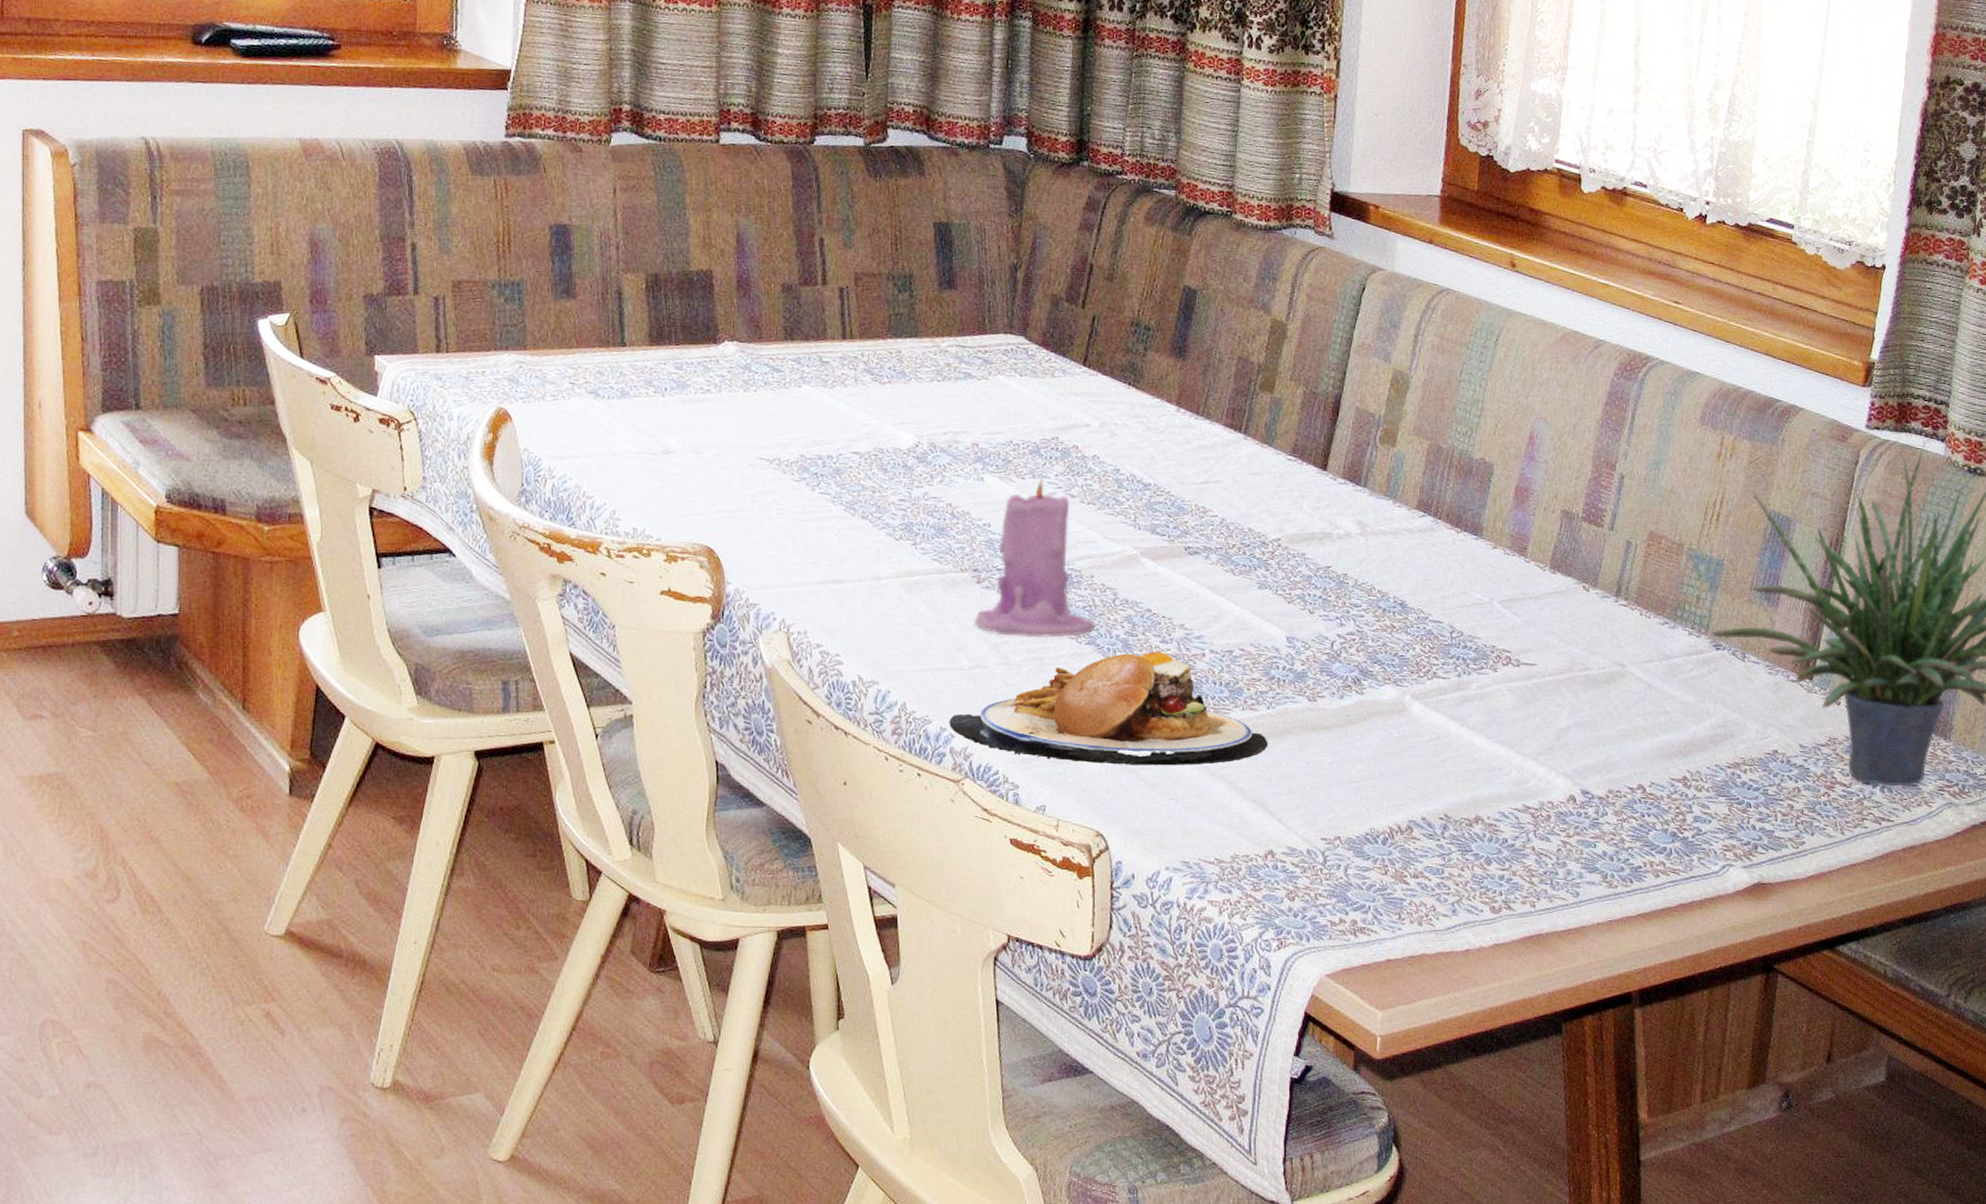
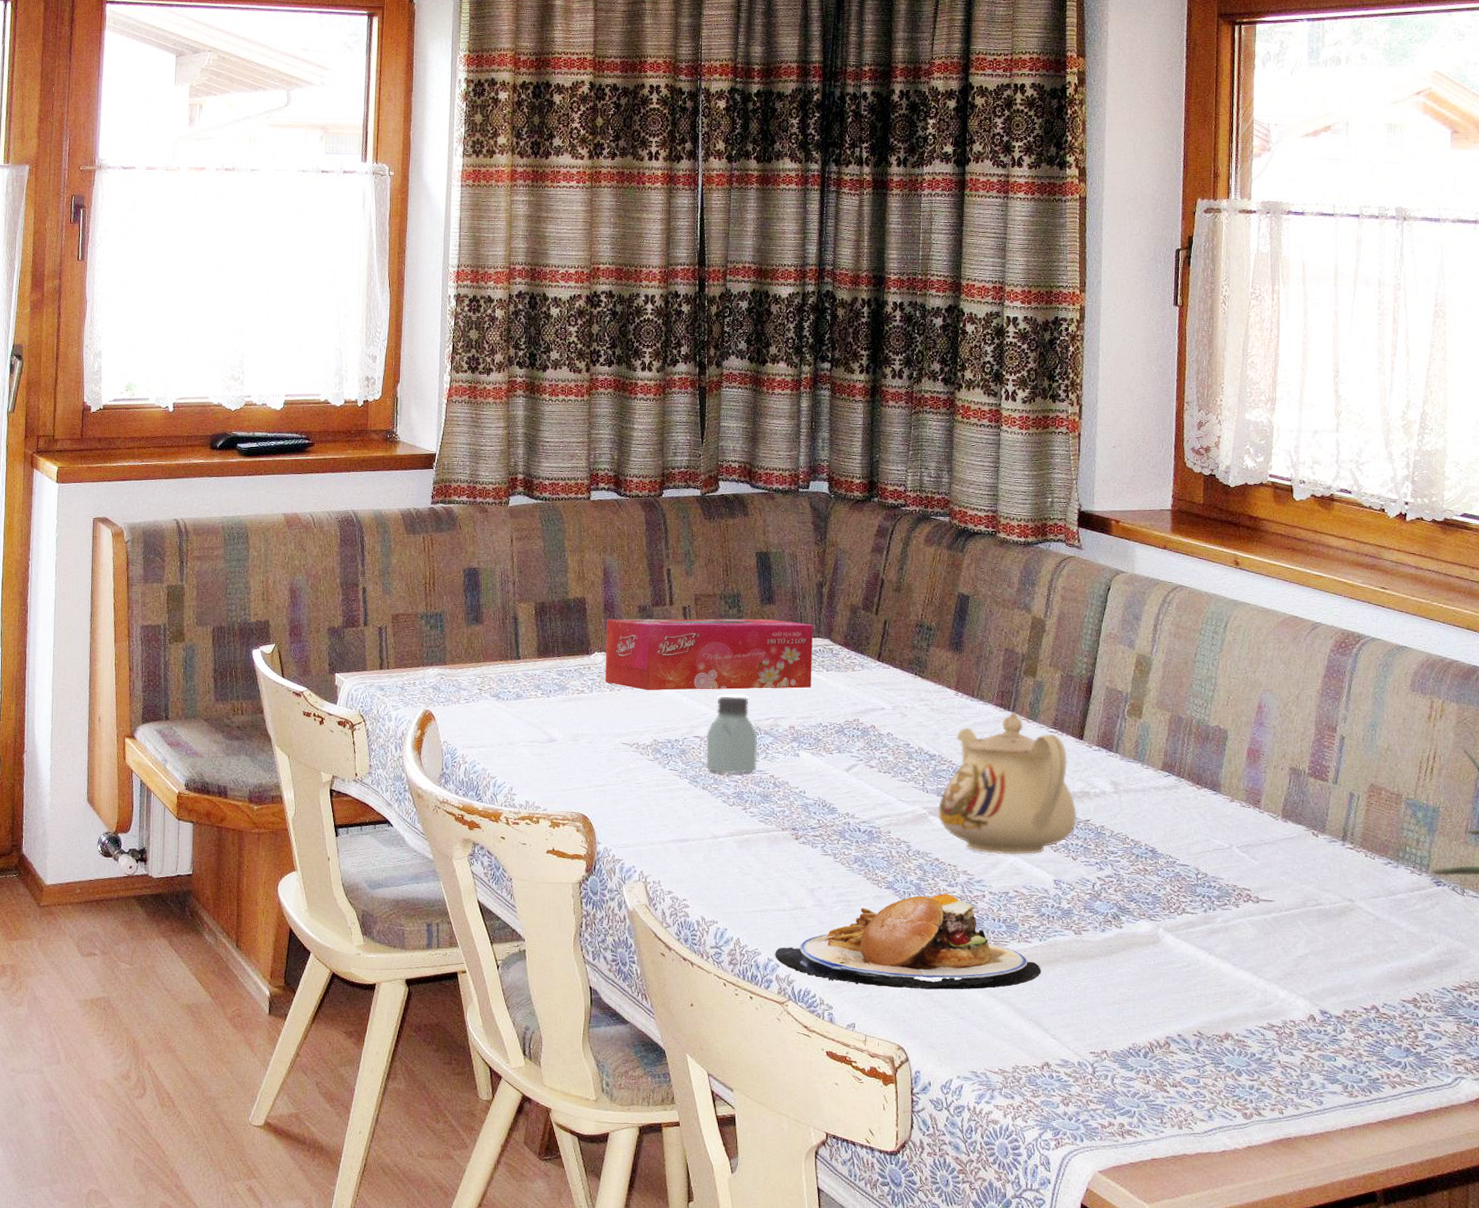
tissue box: none [737,299,1005,397] -> present [605,618,814,691]
saltshaker: none [866,403,932,501] -> present [706,696,758,774]
candle: present [975,473,1096,638] -> none [795,749,893,884]
teapot: none [1152,434,1317,606] -> present [938,711,1077,855]

